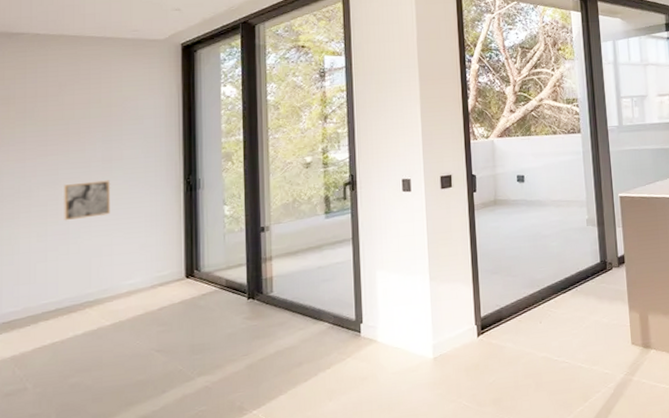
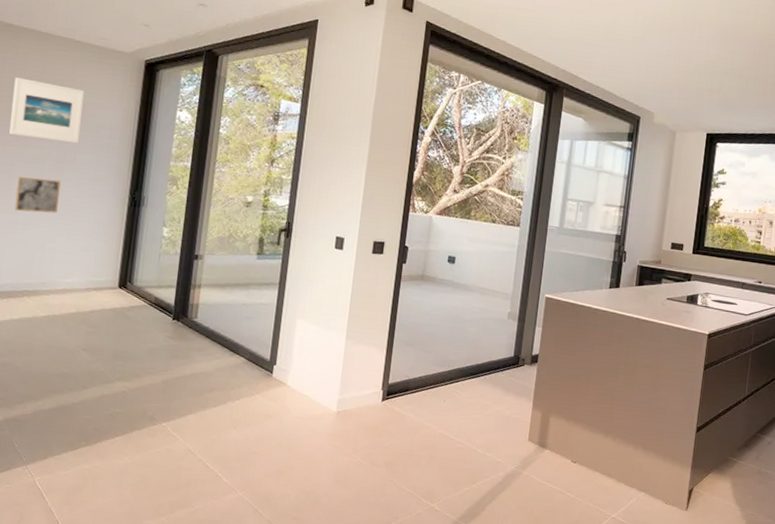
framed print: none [48,84,124,144] -> present [9,77,84,144]

